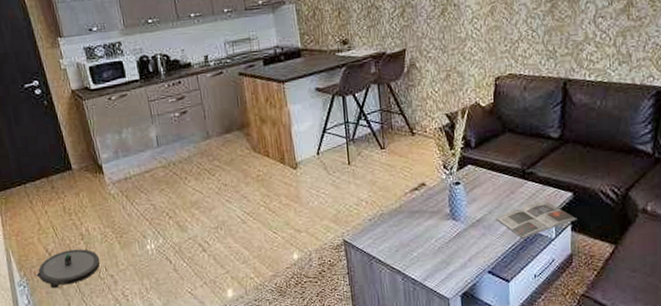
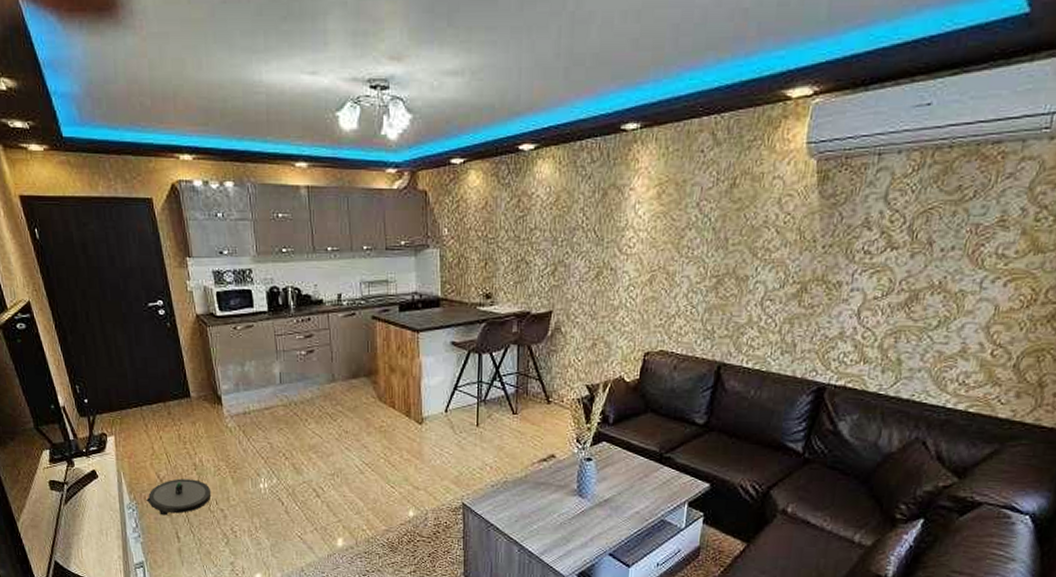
magazine: present [496,201,578,238] -> none [624,489,711,525]

